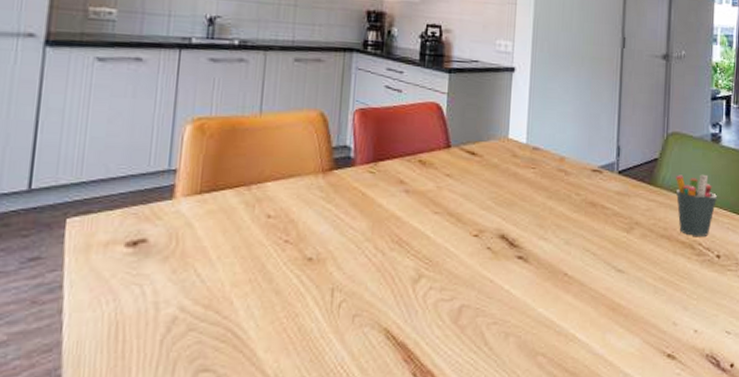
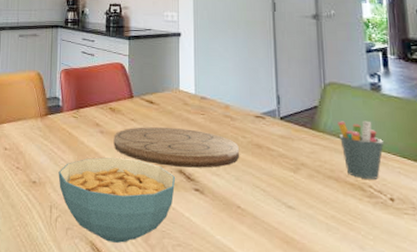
cereal bowl: none [344,223,495,327] -> present [58,157,175,243]
cutting board: none [421,183,571,232] -> present [113,127,239,168]

